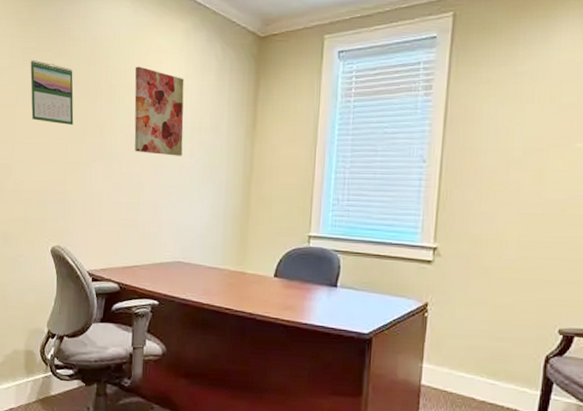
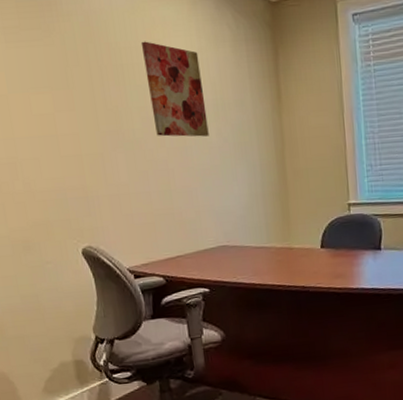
calendar: present [30,59,74,126] -> none [15,40,81,114]

